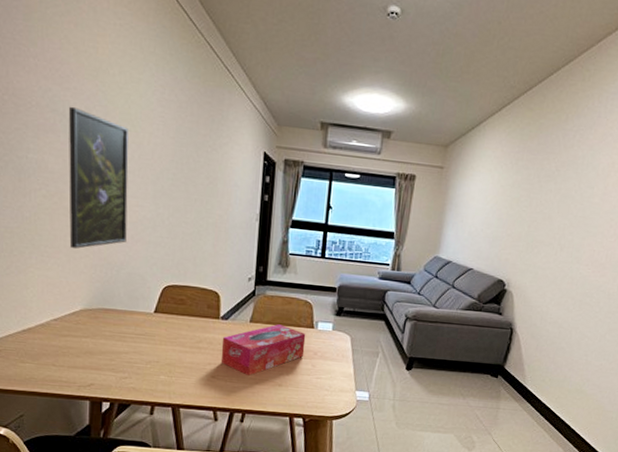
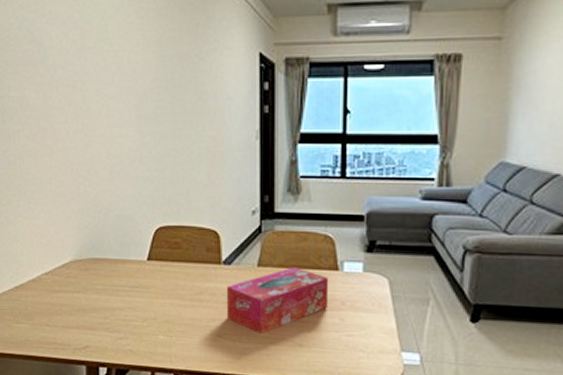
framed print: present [69,106,129,249] -> none [46,33,112,192]

